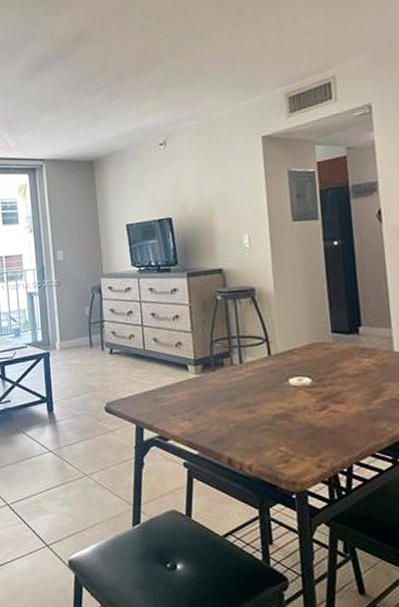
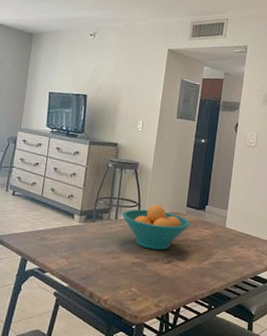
fruit bowl: none [246,337,342,395] -> present [121,204,190,250]

